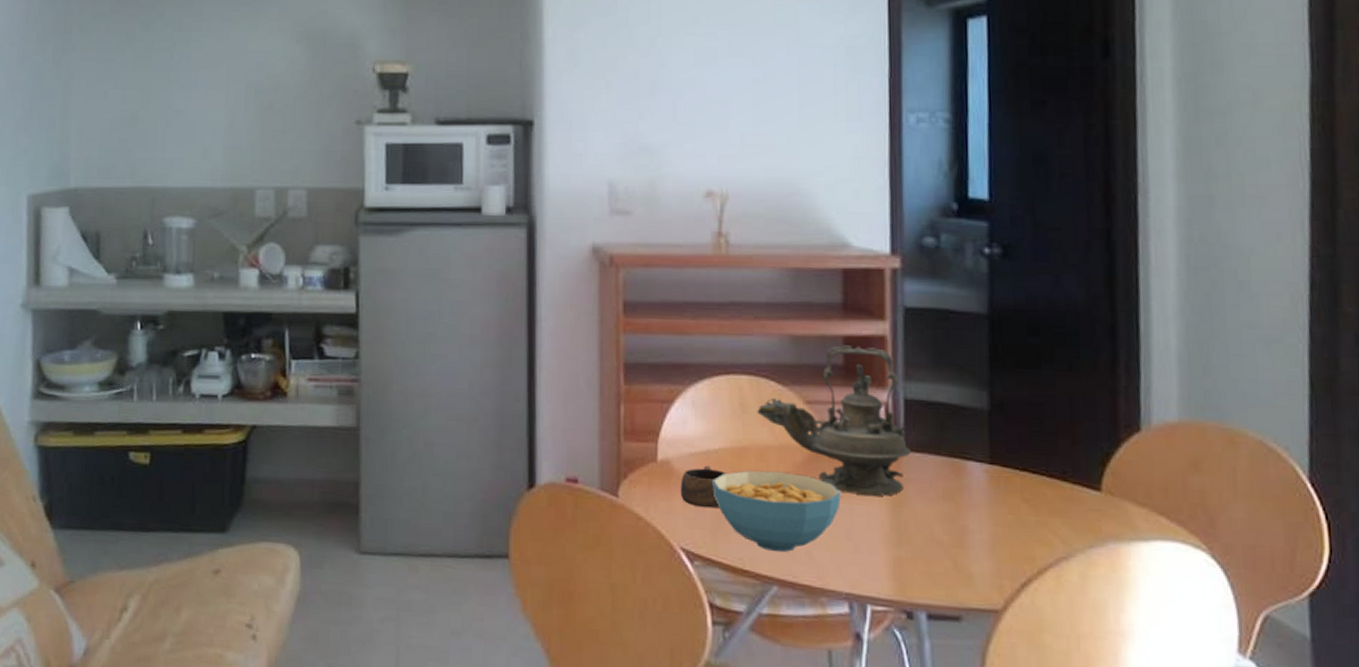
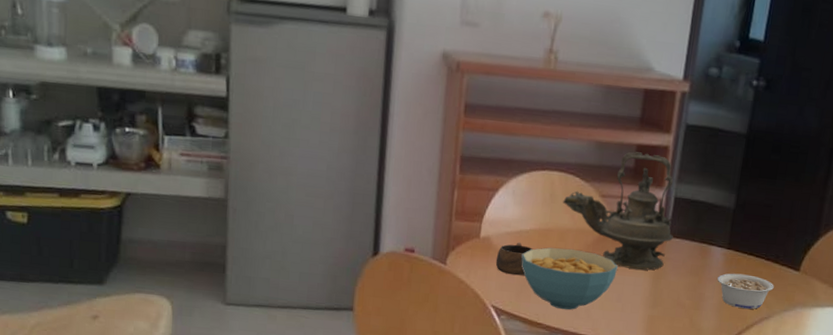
legume: none [983,496,1068,546] -> present [717,273,774,309]

